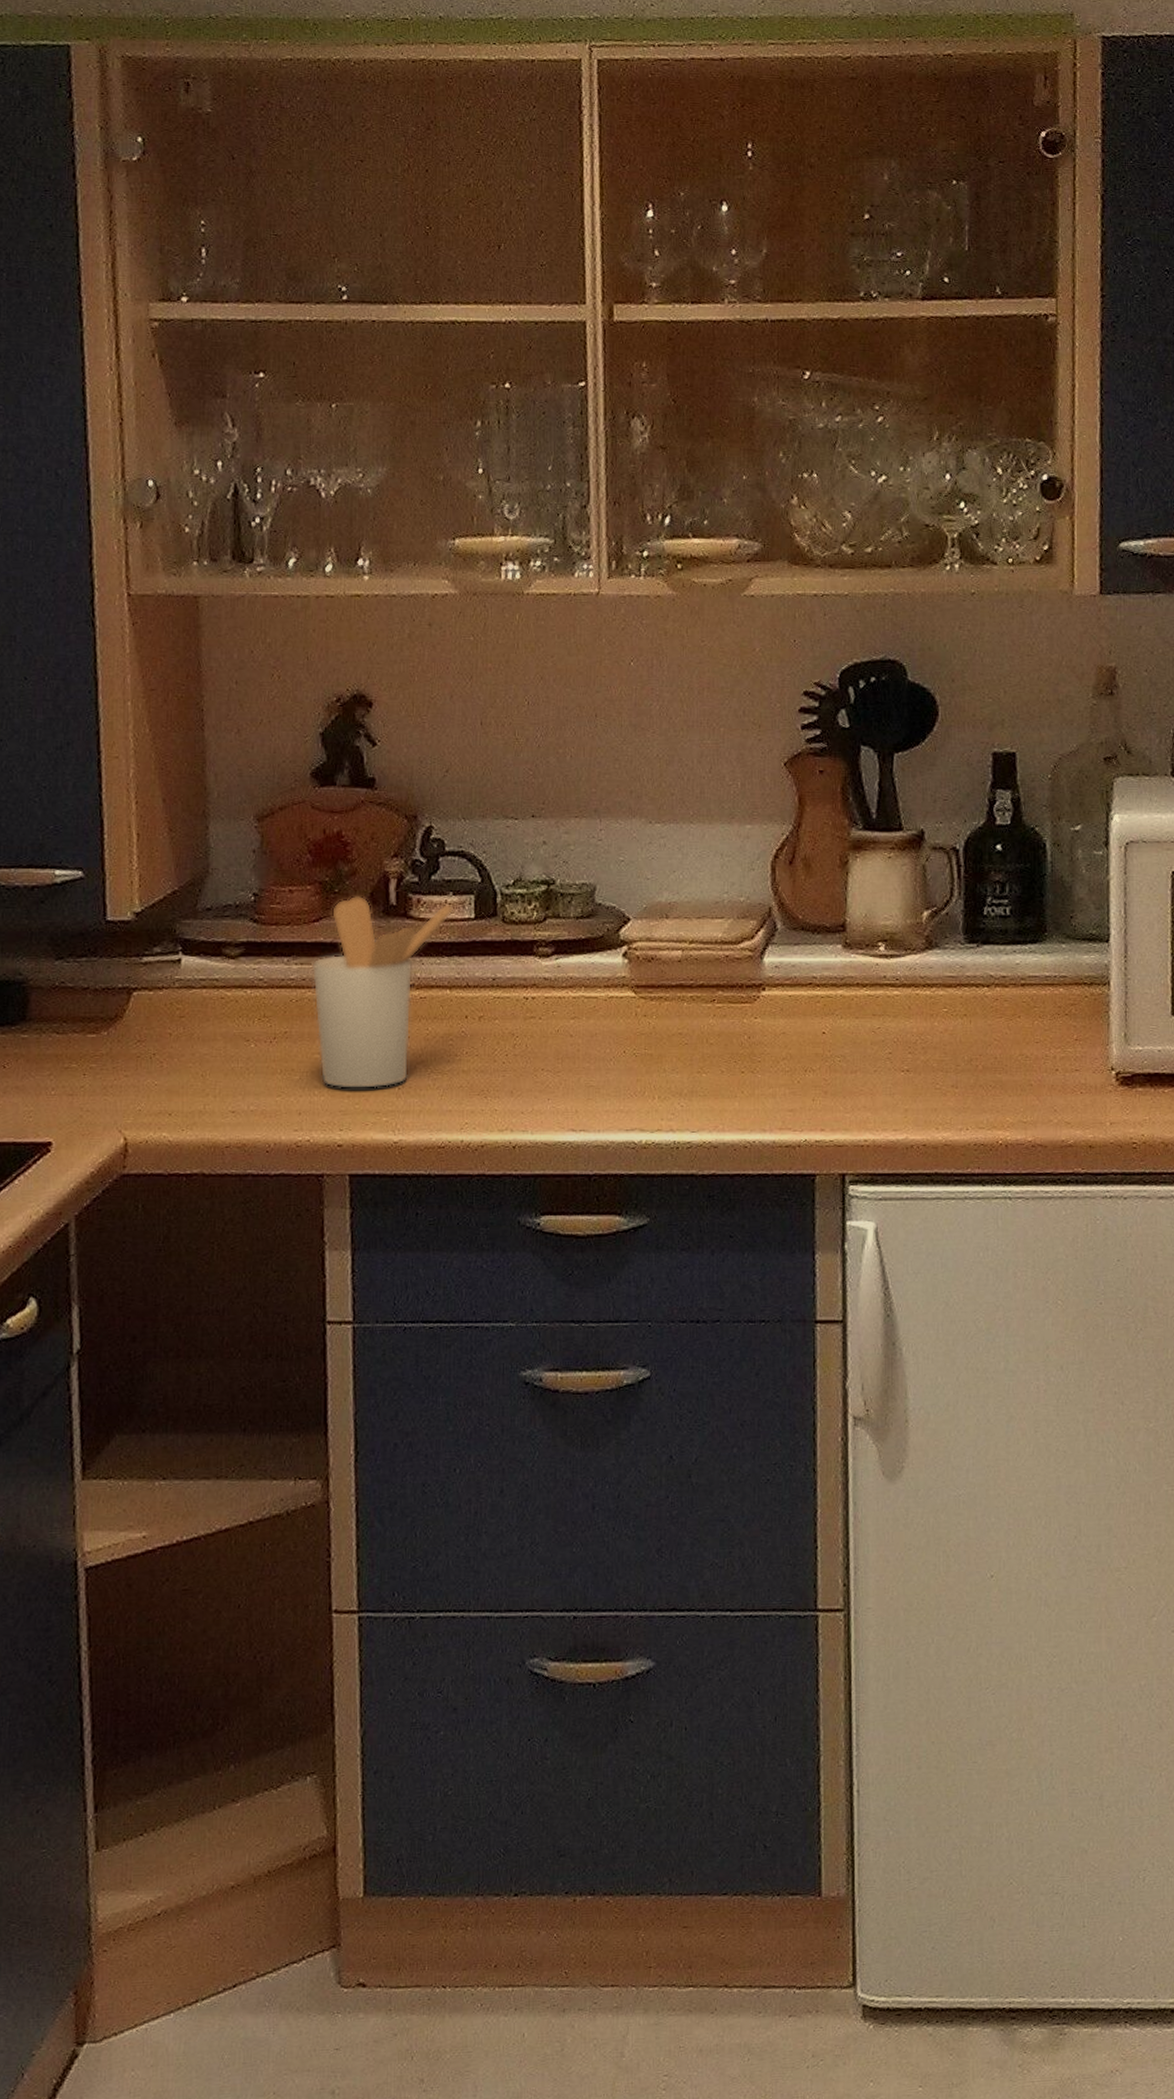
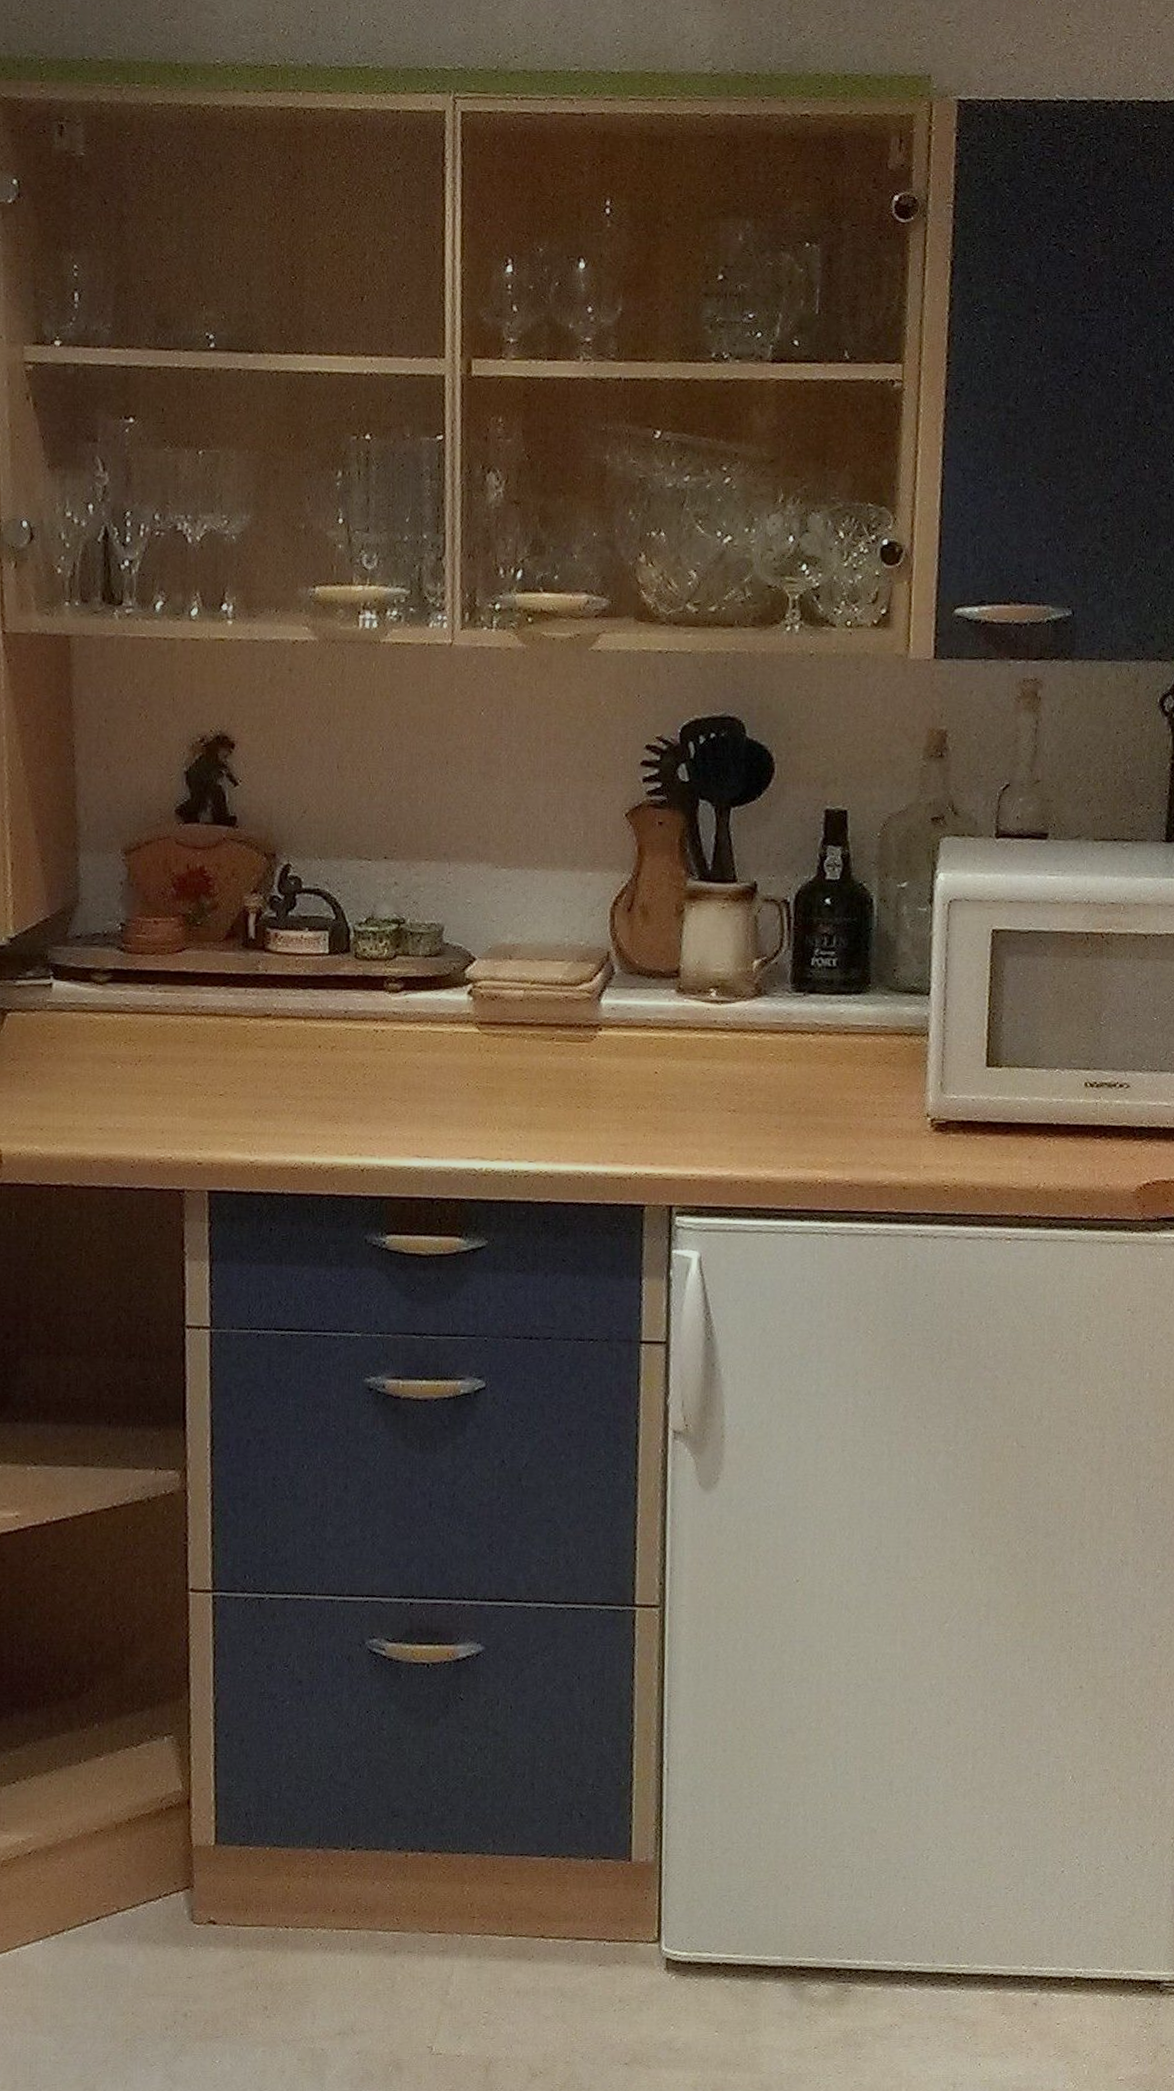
utensil holder: present [311,895,453,1090] -> none [174,928,309,1112]

